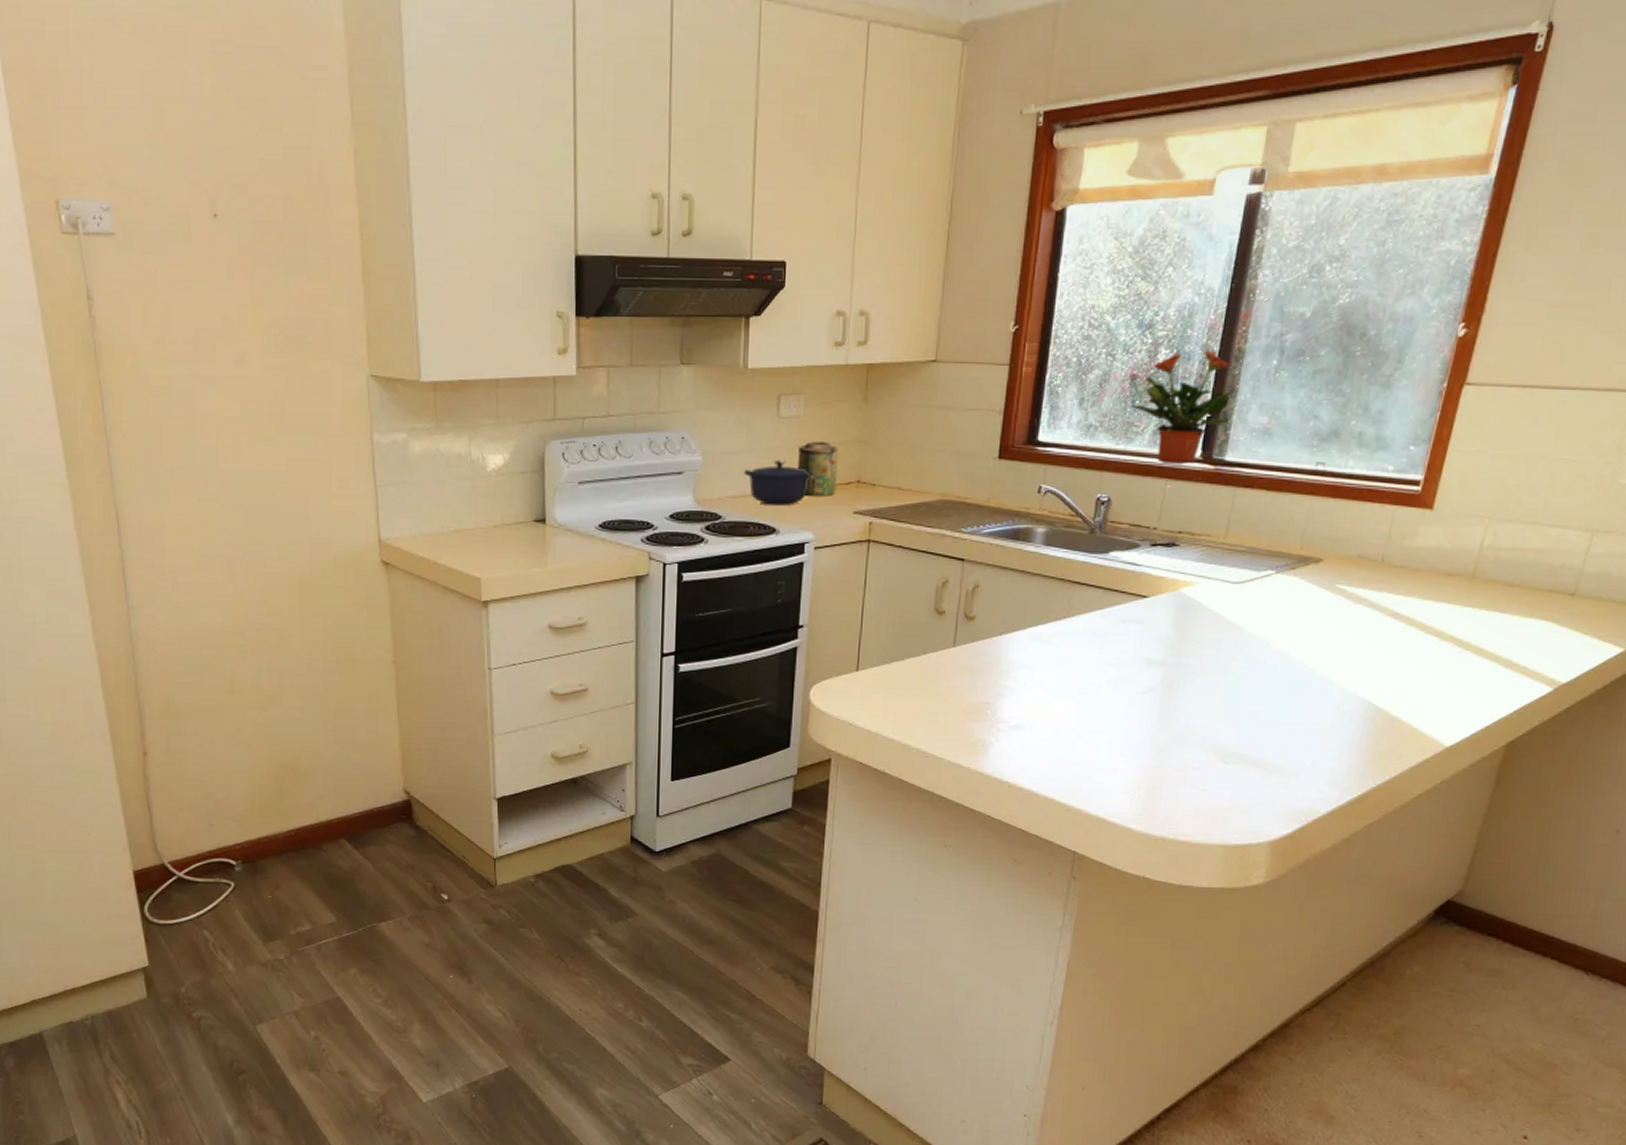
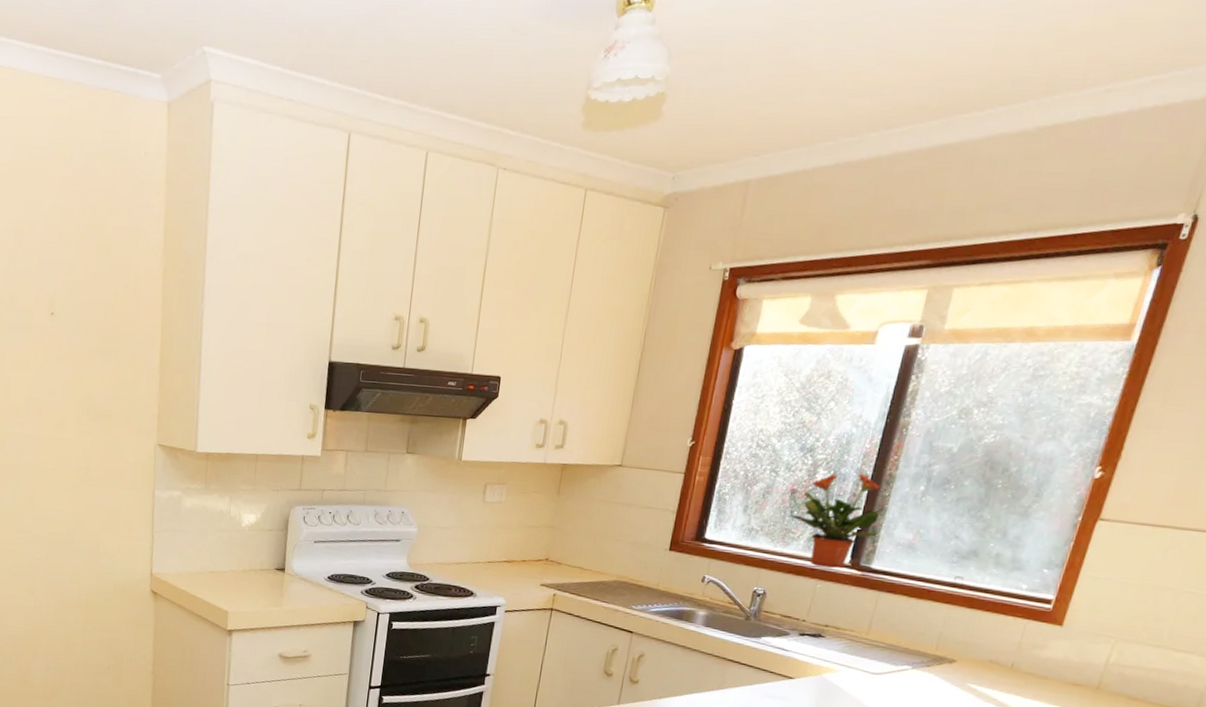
cooking pot: present [744,460,815,505] -> none [451,536,510,574]
canister: present [798,441,838,498] -> none [496,523,532,571]

